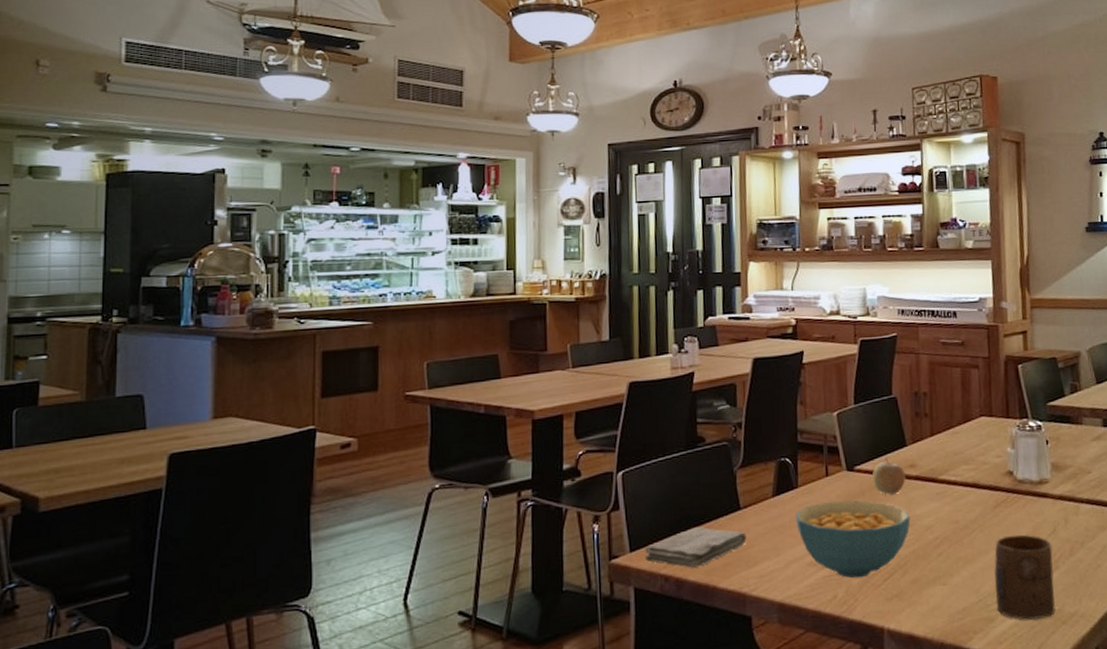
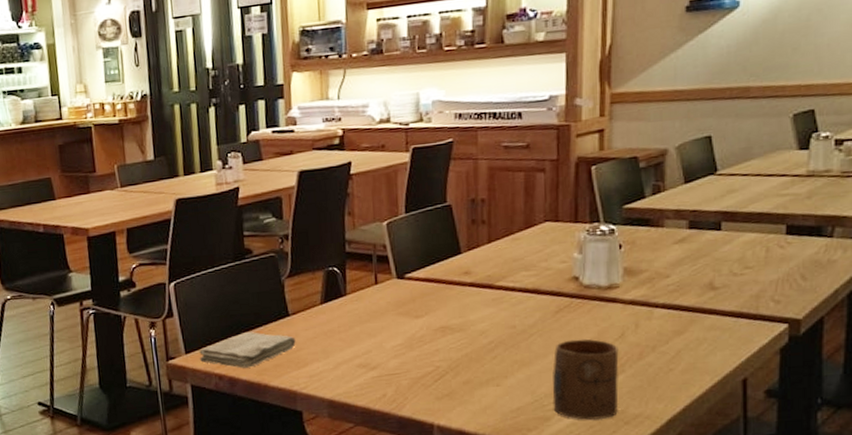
cereal bowl: present [795,500,910,579] -> none [344,306,464,379]
fruit: present [872,458,906,495] -> none [424,265,460,301]

